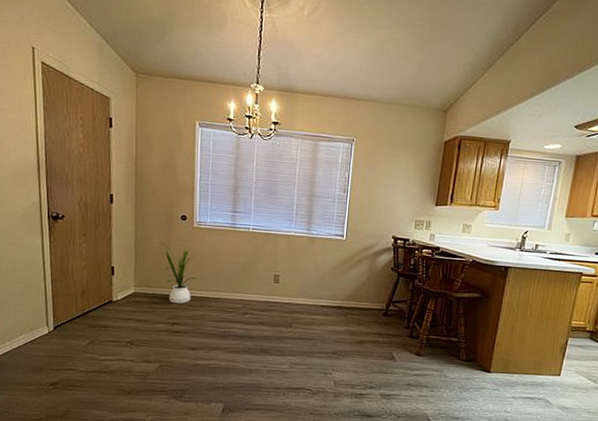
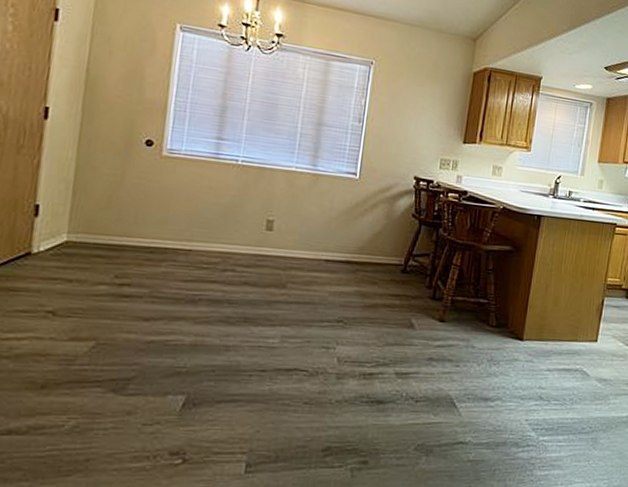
house plant: present [160,242,198,304] -> none [111,173,163,258]

